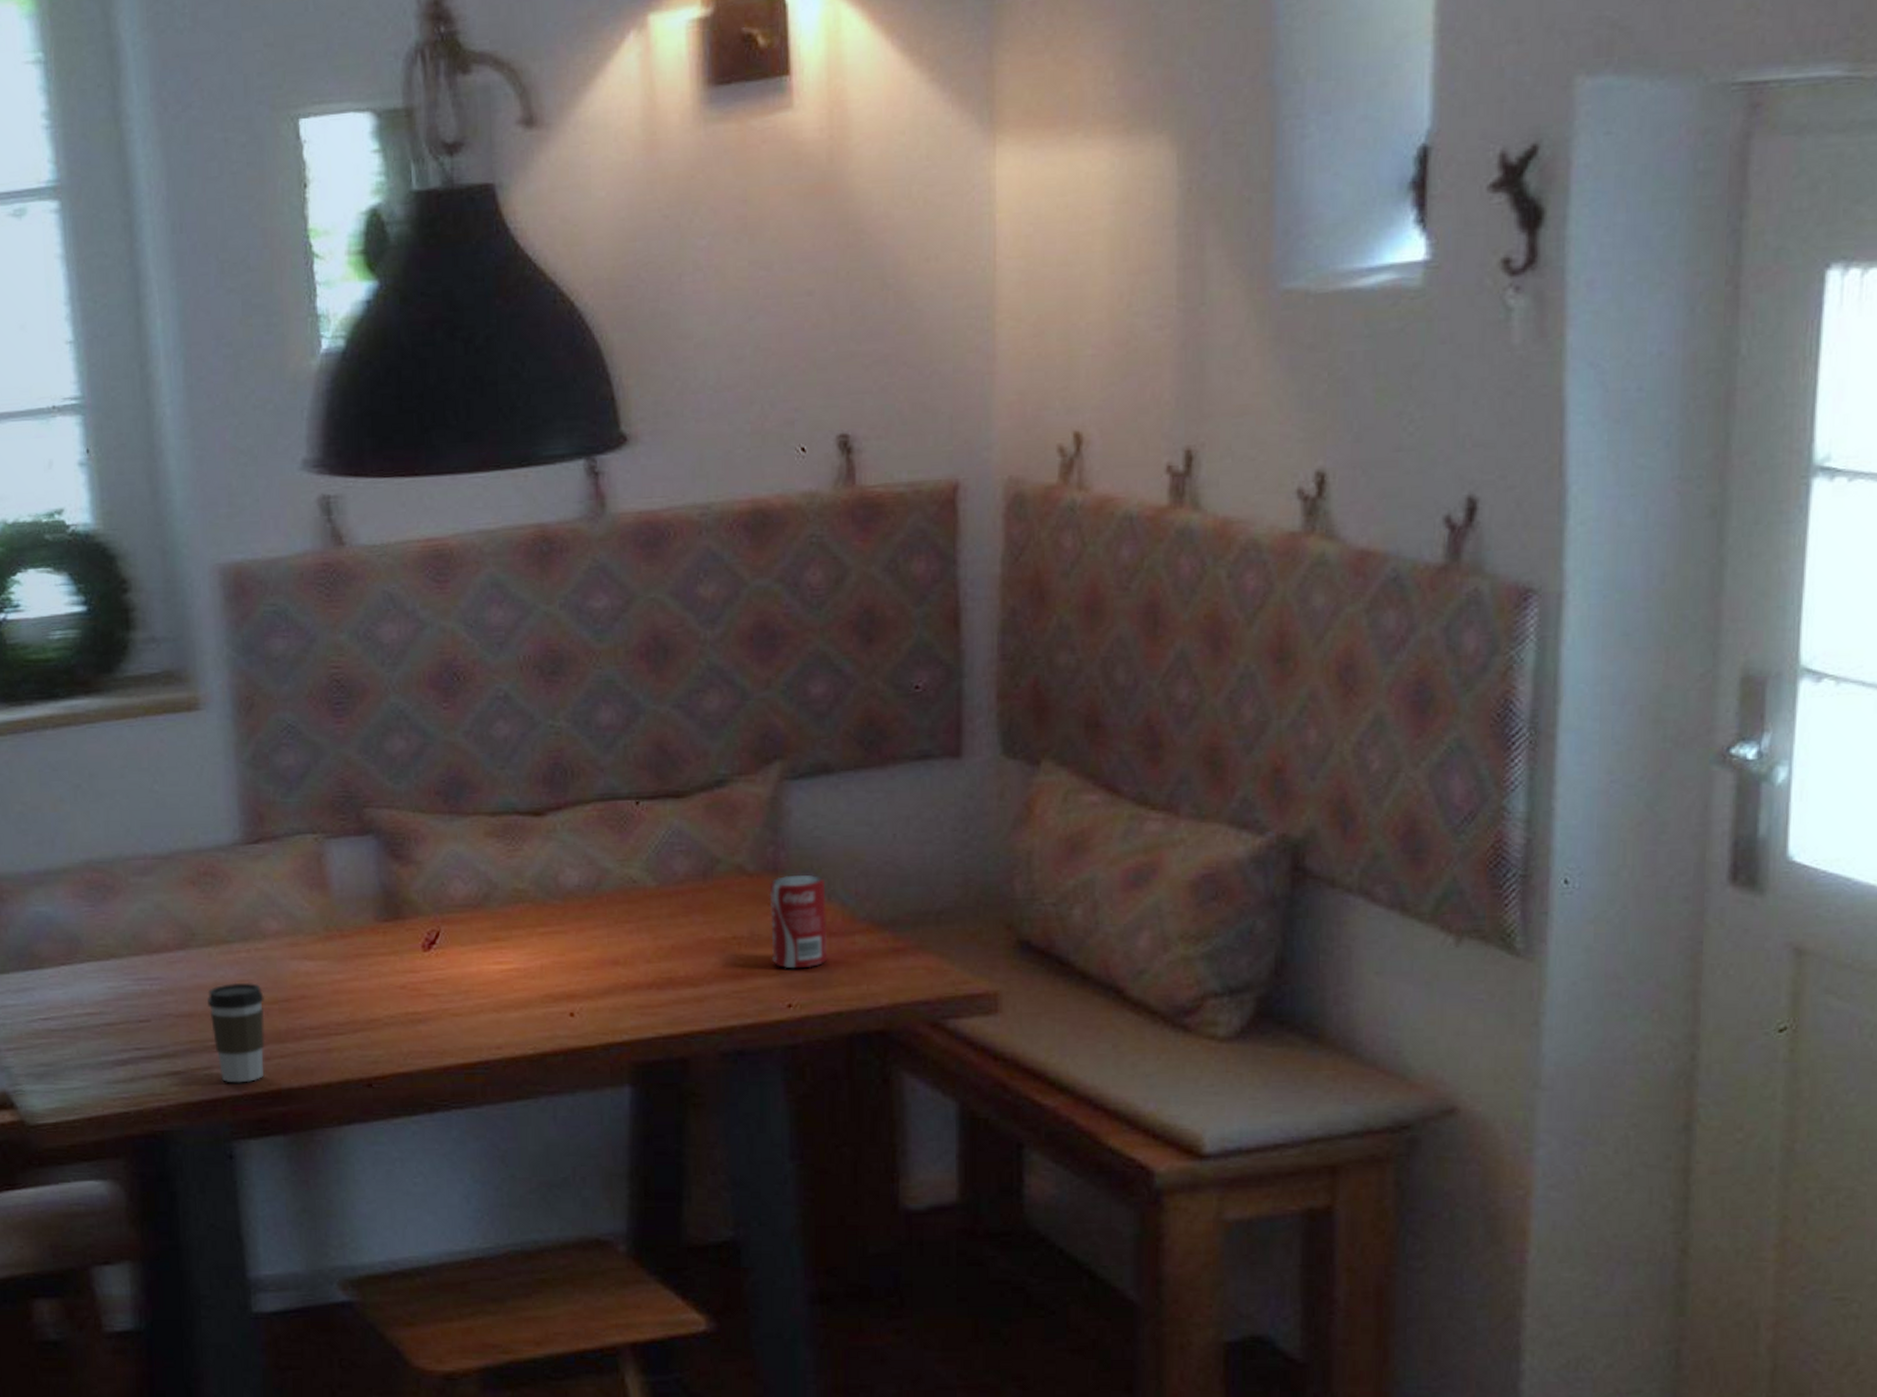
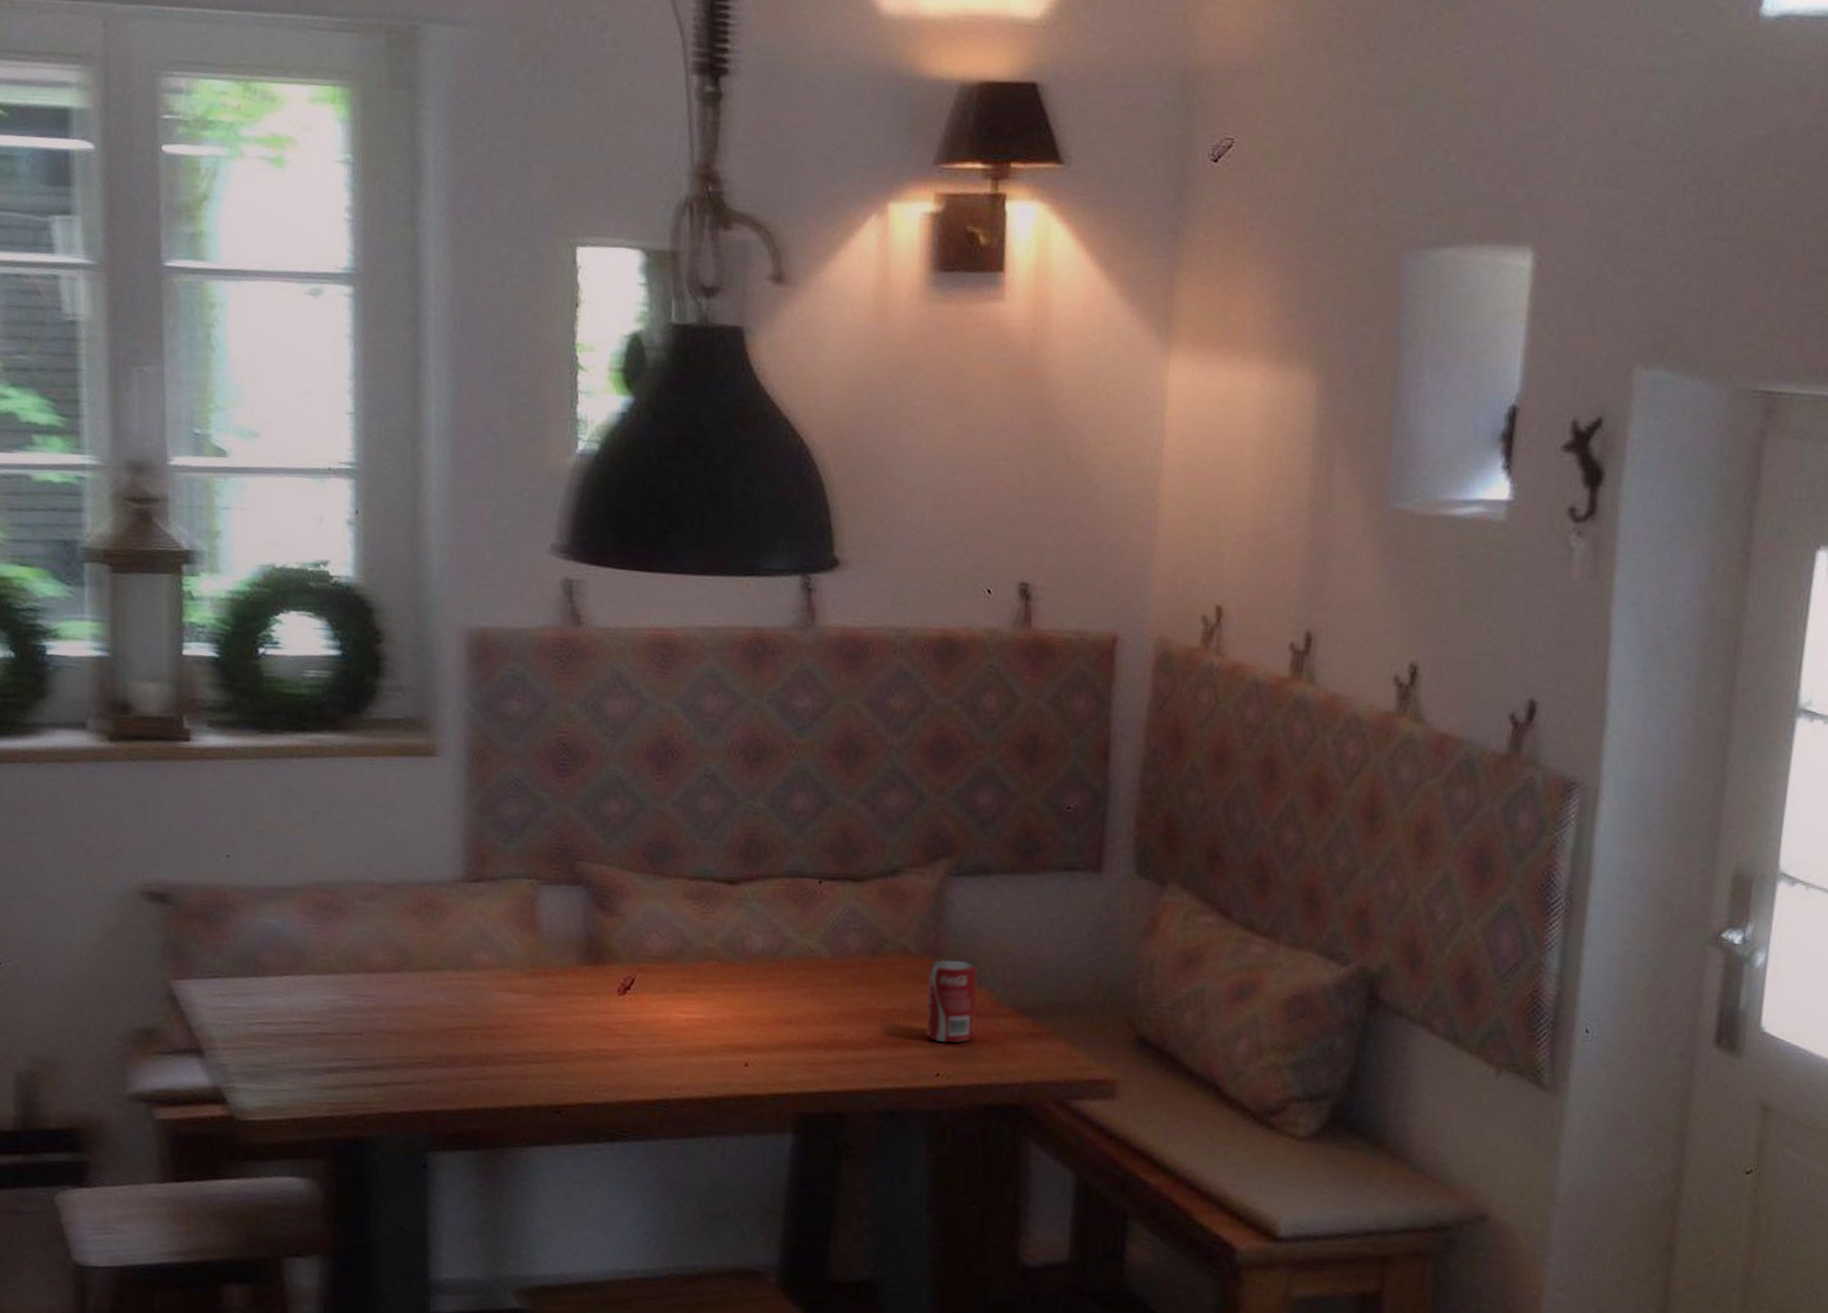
coffee cup: present [207,982,265,1083] -> none [417,1006,470,1099]

